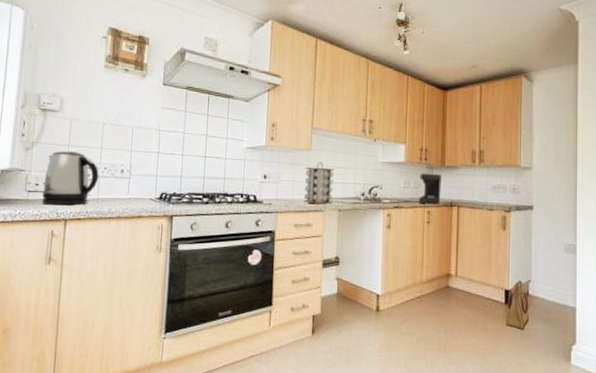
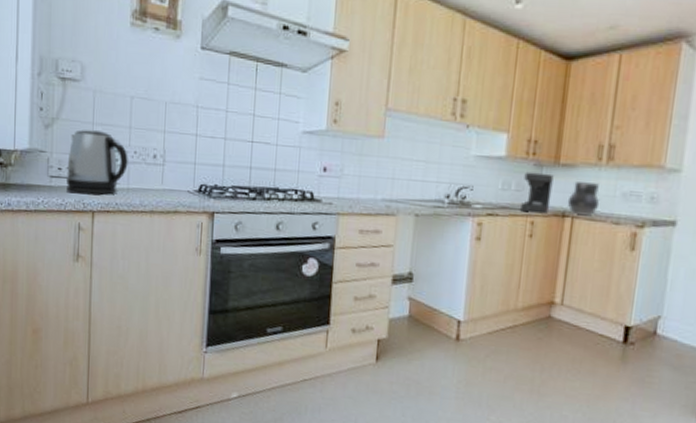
spice rack: present [303,161,335,205] -> none [371,152,413,208]
ceramic jug: none [453,179,477,205] -> present [567,182,600,216]
shopping bag: present [505,281,529,329] -> none [620,316,655,376]

